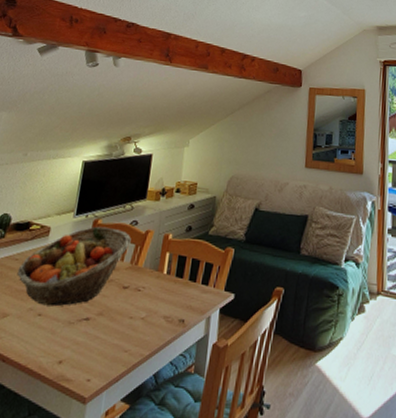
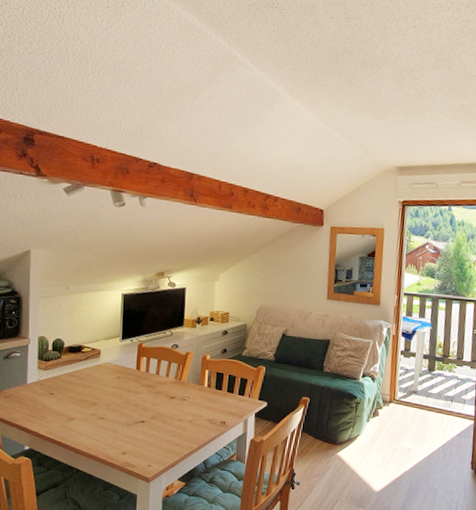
fruit basket: present [17,226,131,307] -> none [77,349,174,412]

